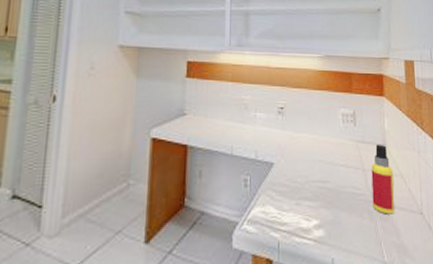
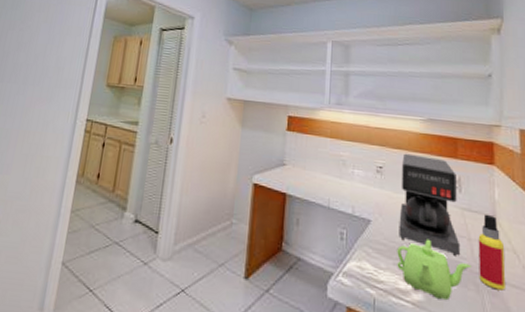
teapot: none [299,174,366,231] -> present [397,239,471,300]
coffee maker: none [300,92,356,188] -> present [399,153,461,256]

